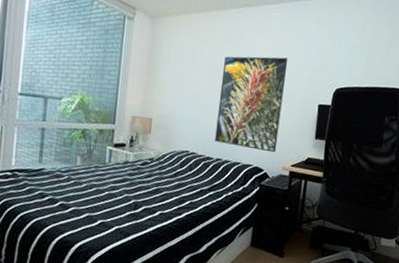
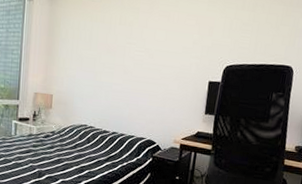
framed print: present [215,56,289,153] -> none [111,35,181,127]

